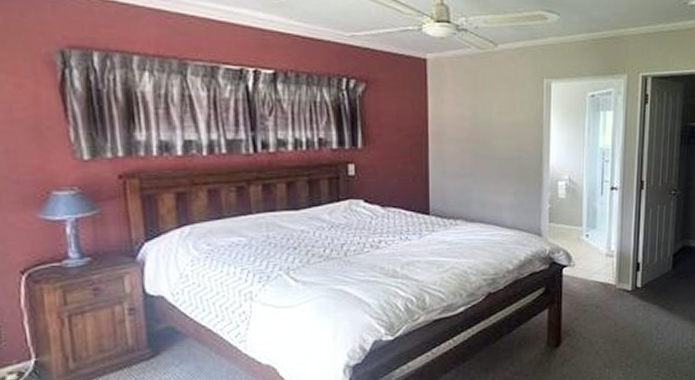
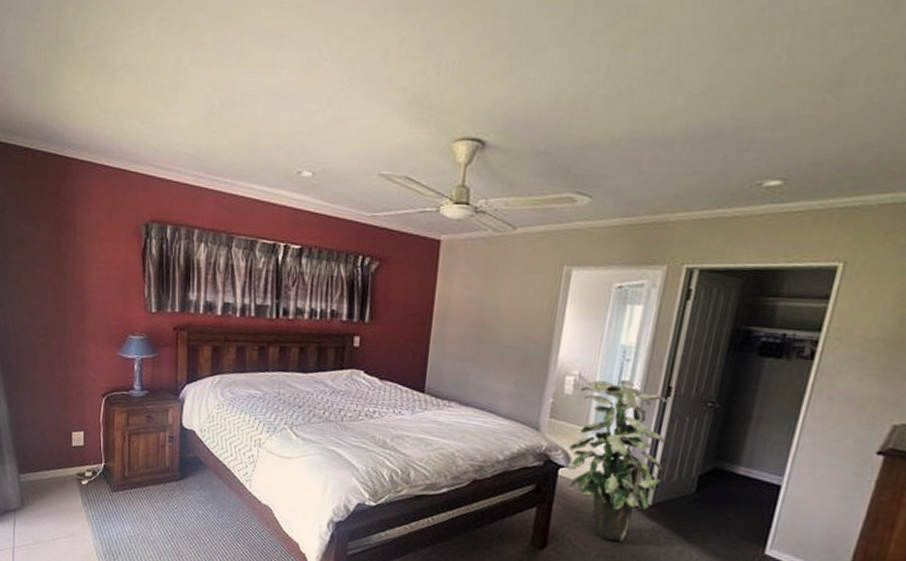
indoor plant: none [569,178,646,326] -> present [567,379,667,542]

